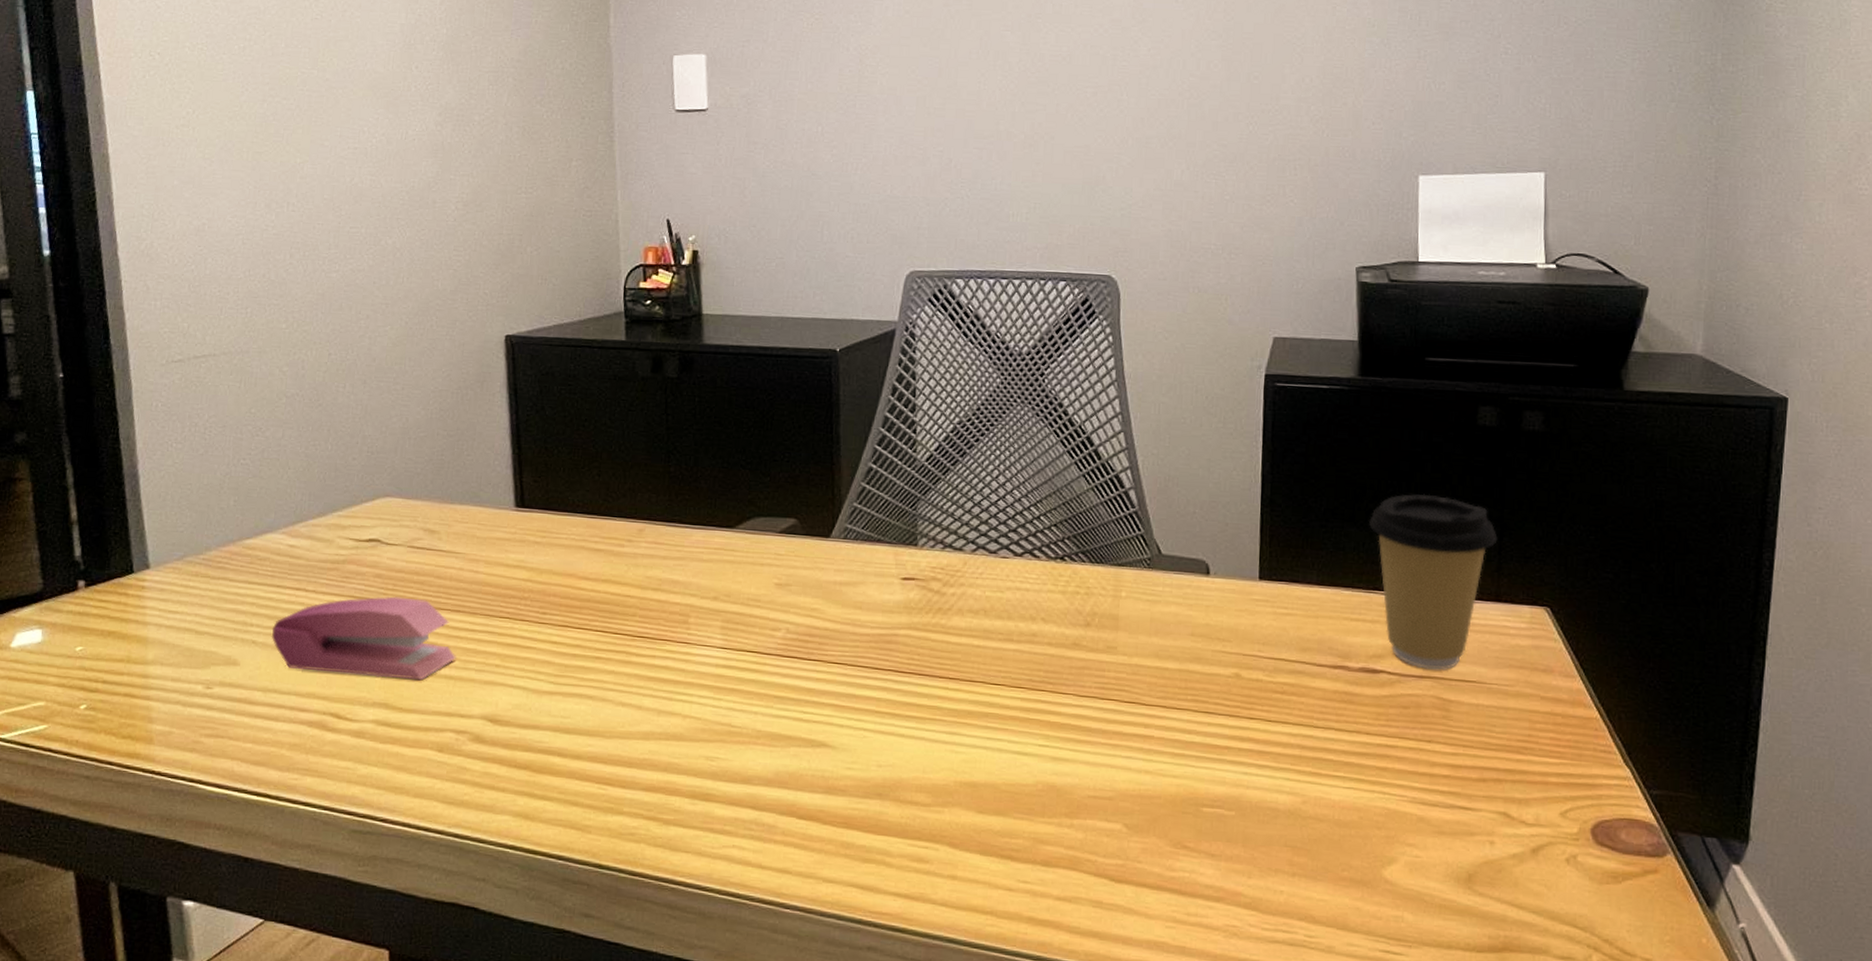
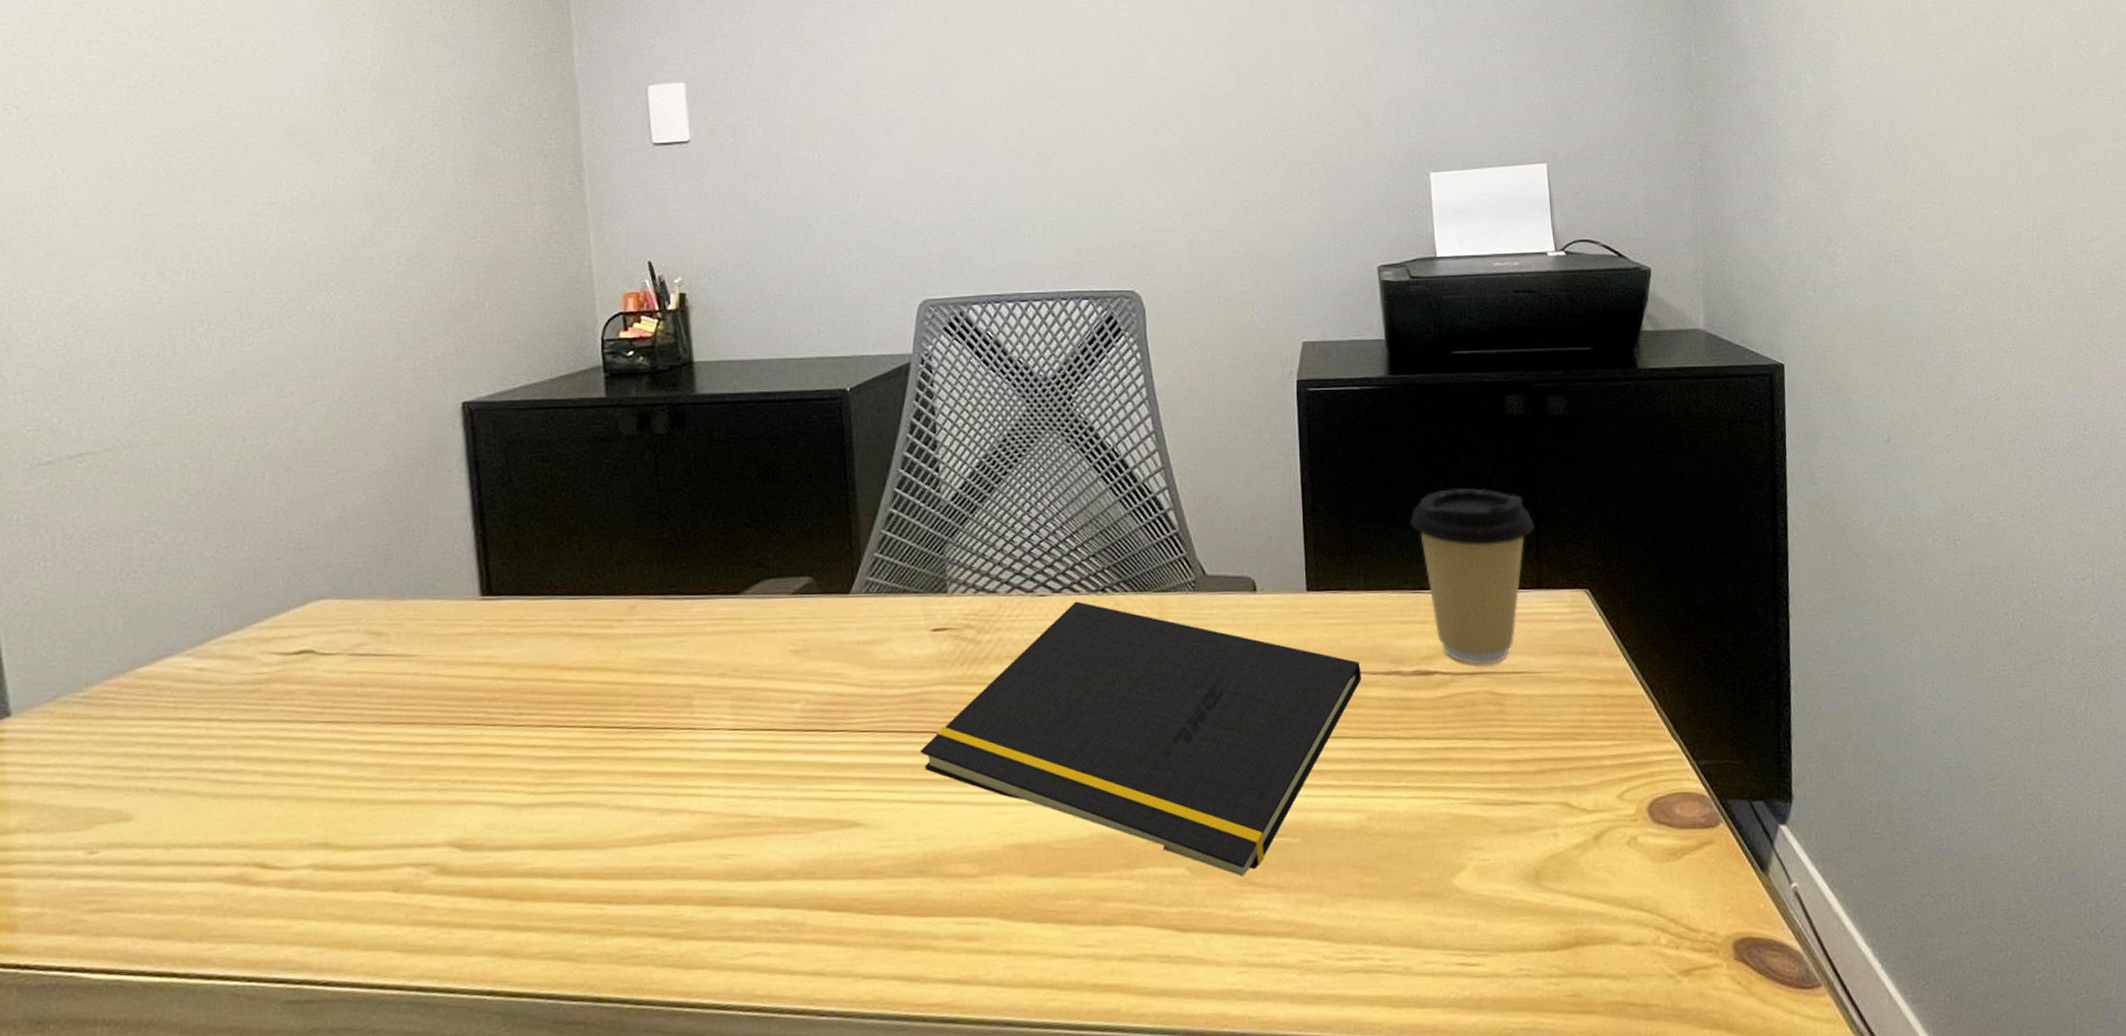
stapler: present [271,596,456,681] -> none [174,714,413,816]
notepad: none [884,566,1307,840] -> present [919,601,1361,877]

